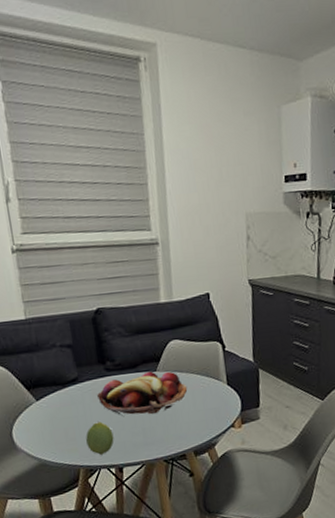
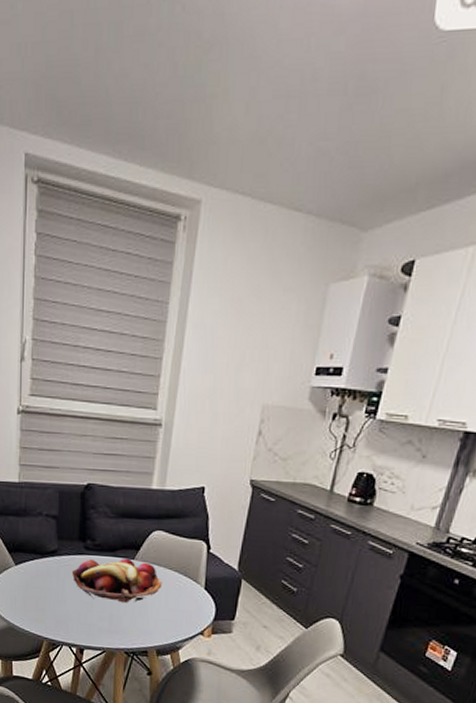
fruit: present [85,422,114,455] -> none [54,598,81,632]

